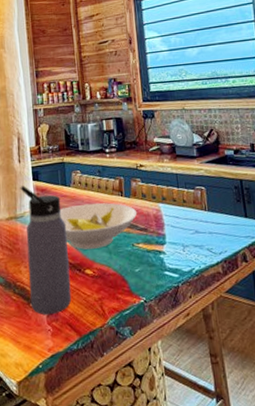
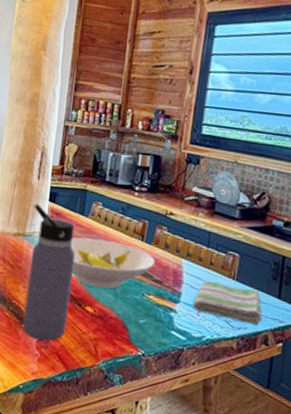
dish towel: none [176,214,237,248] -> present [192,280,263,325]

